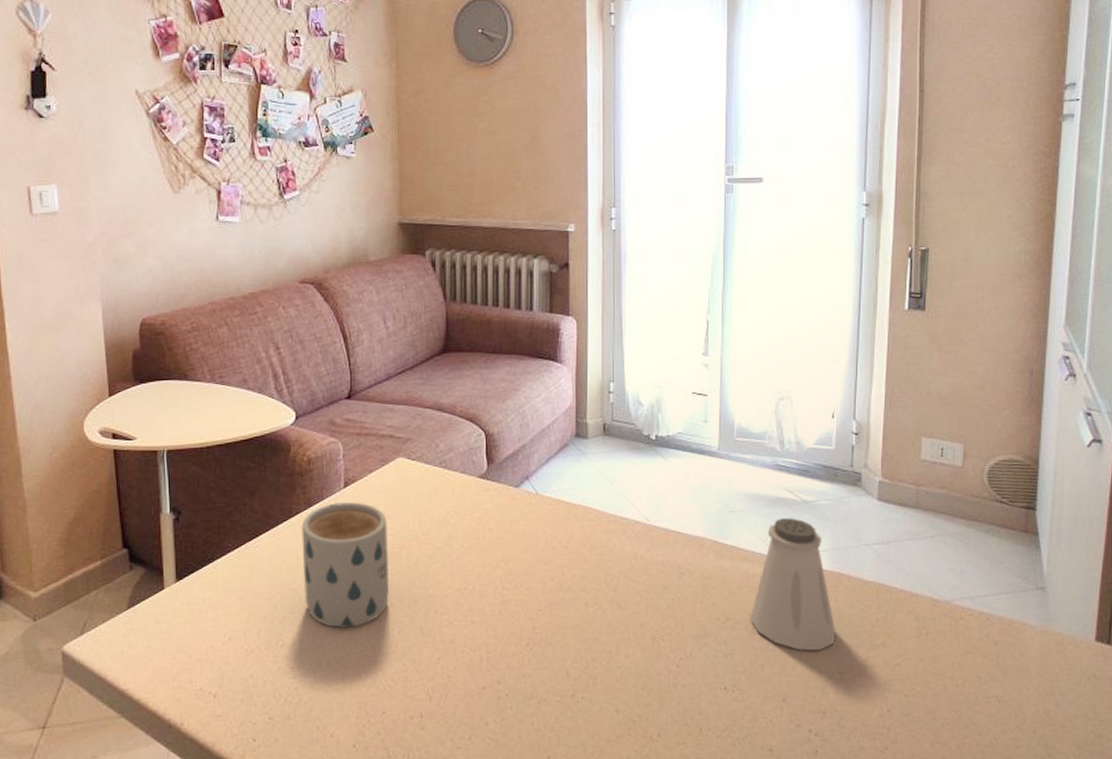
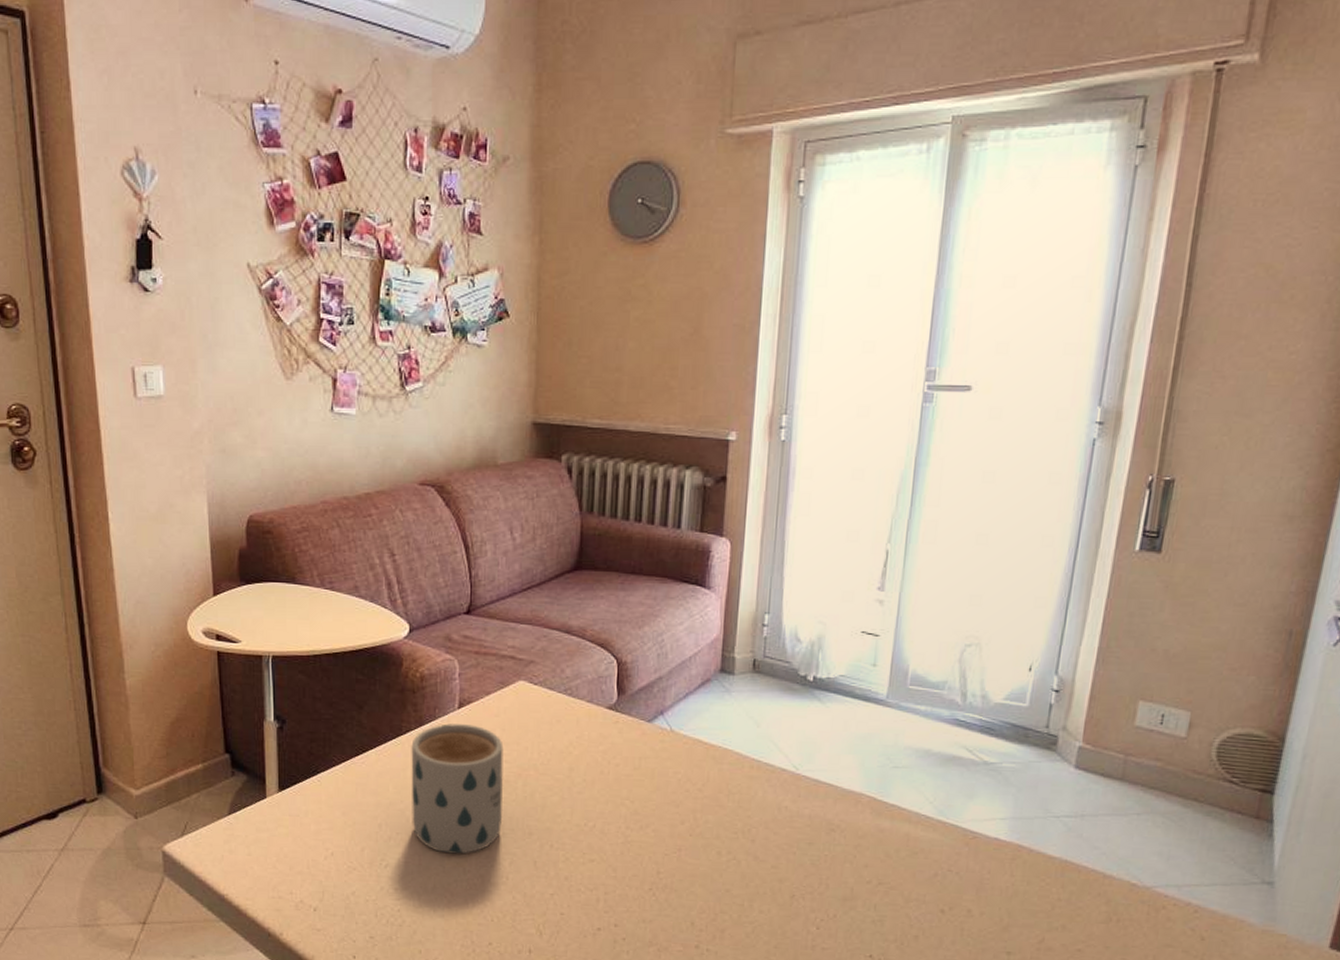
saltshaker: present [750,518,836,651] -> none [907,779,1008,926]

